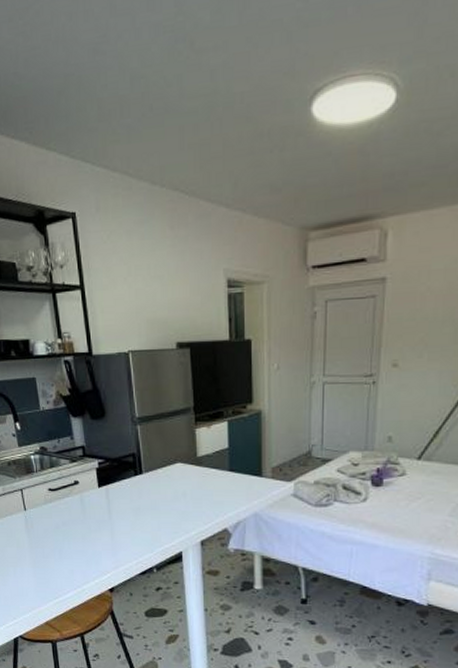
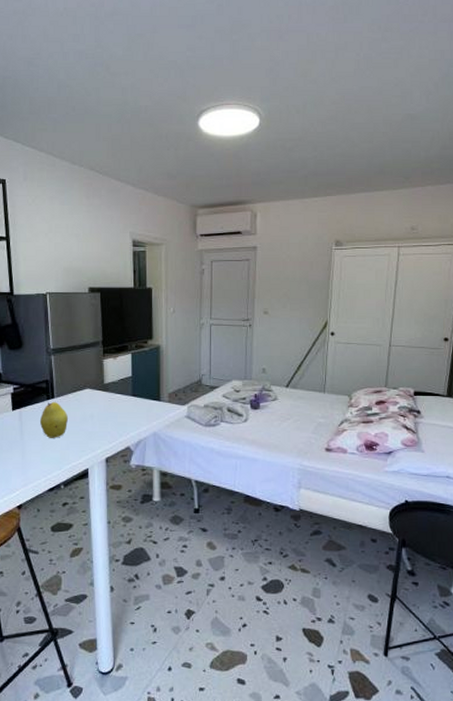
fruit: none [127,477,159,518] -> present [39,401,69,438]

